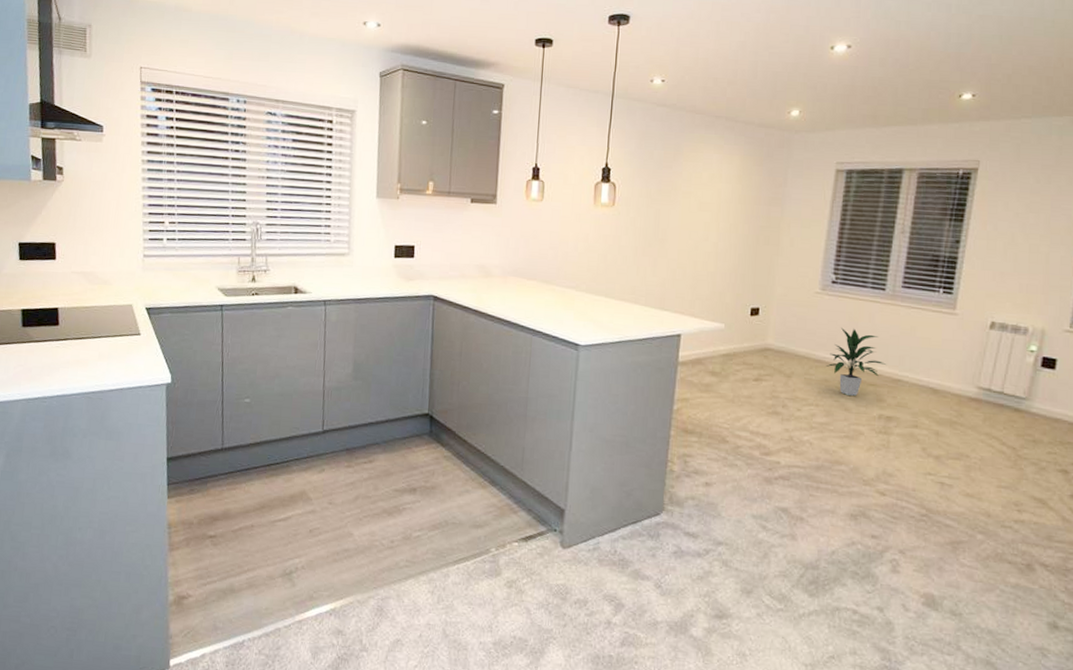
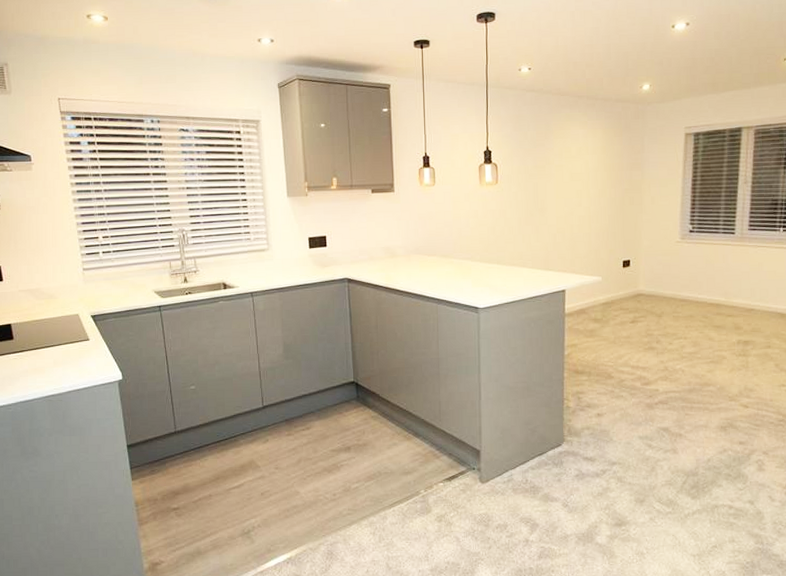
indoor plant: present [825,327,887,396] -> none [690,269,741,327]

